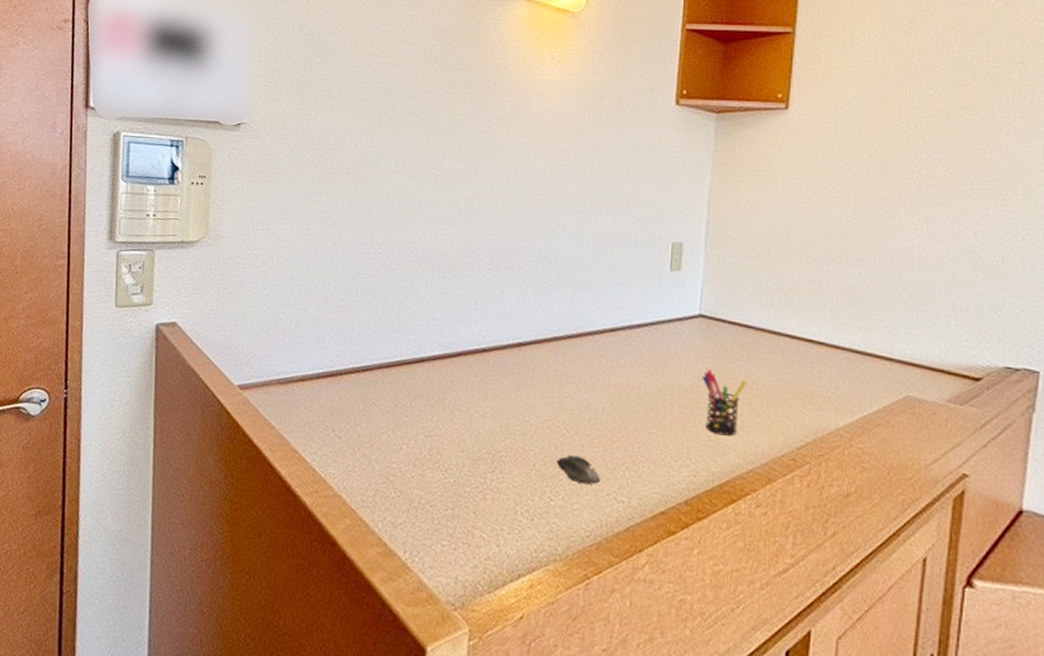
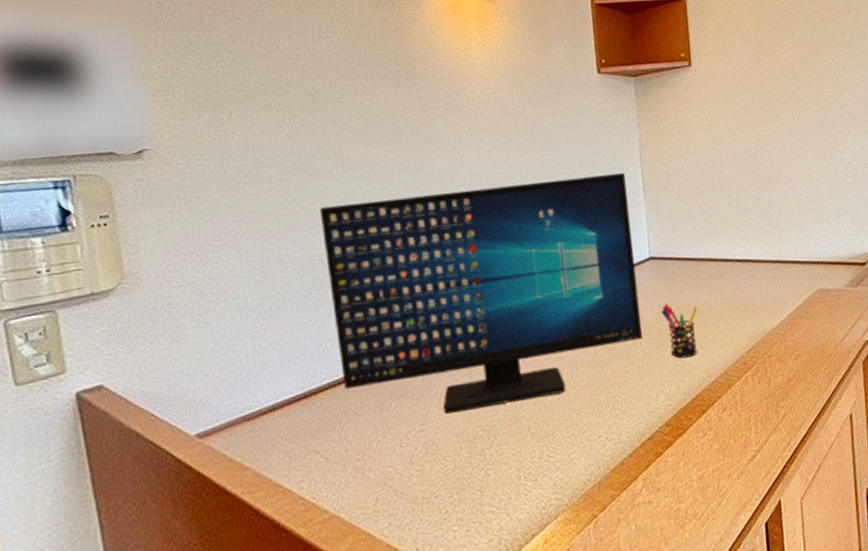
computer monitor: none [367,200,687,437] -> present [319,173,643,414]
computer mouse: present [556,455,600,484] -> none [548,409,591,434]

